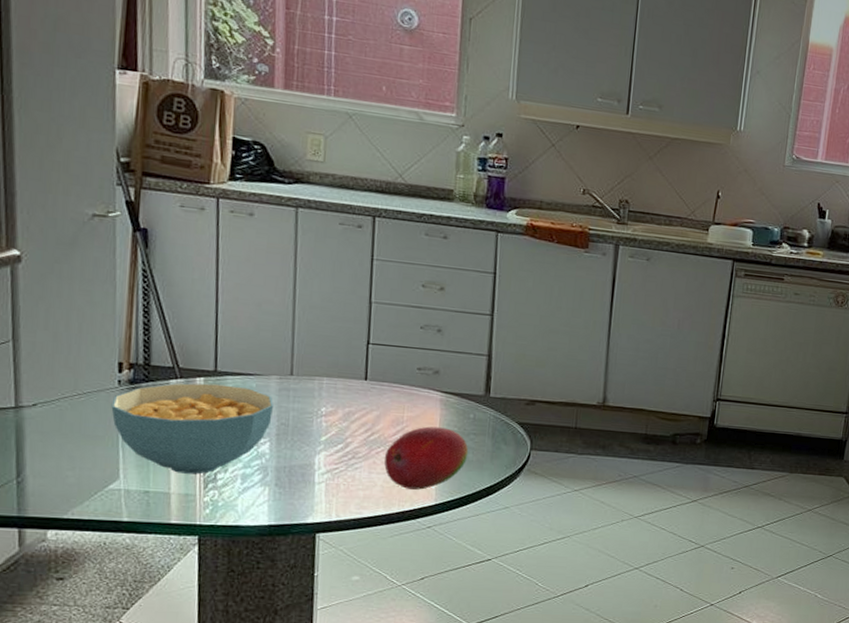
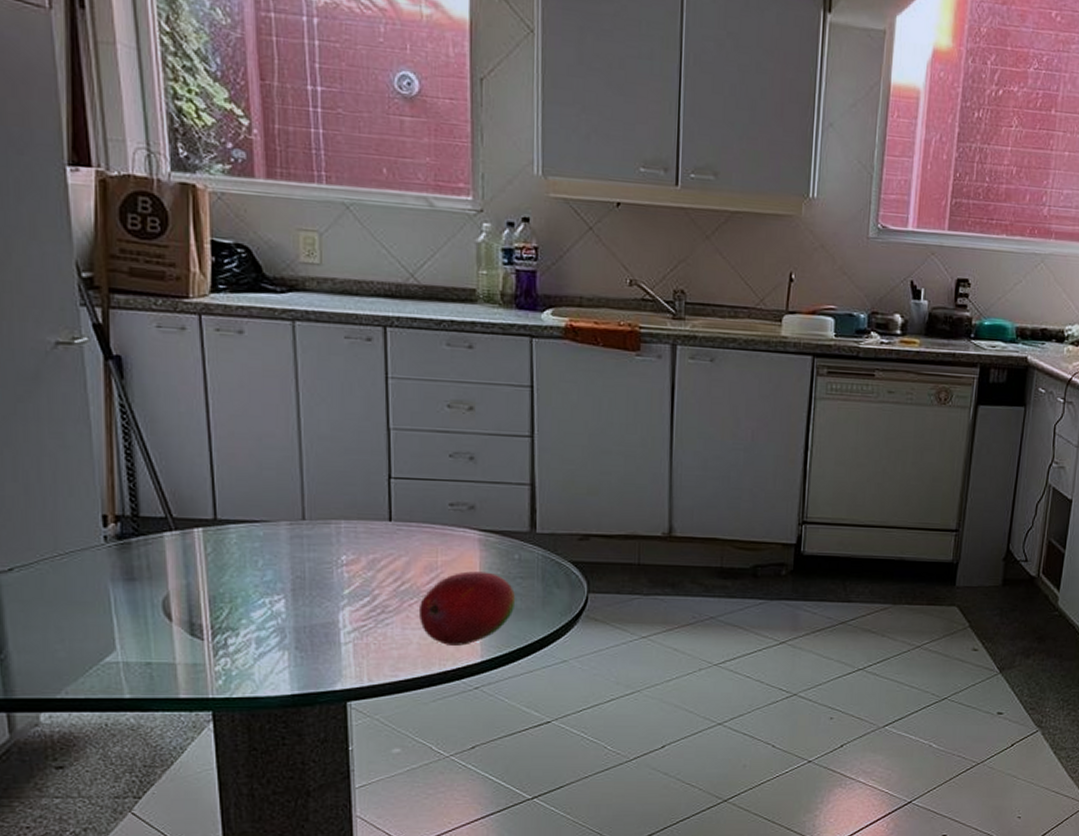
cereal bowl: present [111,383,273,475] -> none [99,534,285,641]

